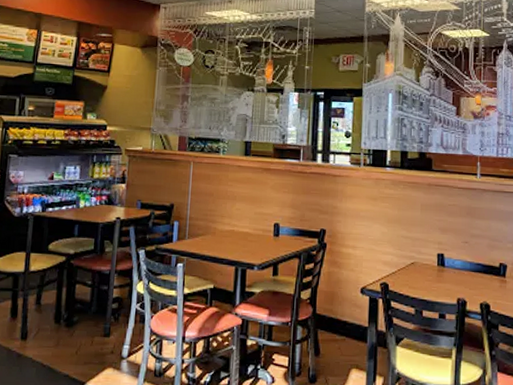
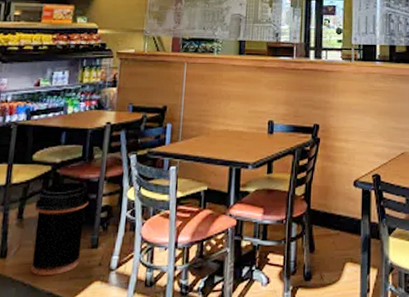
trash can: none [49,272,102,359] -> present [31,182,90,275]

